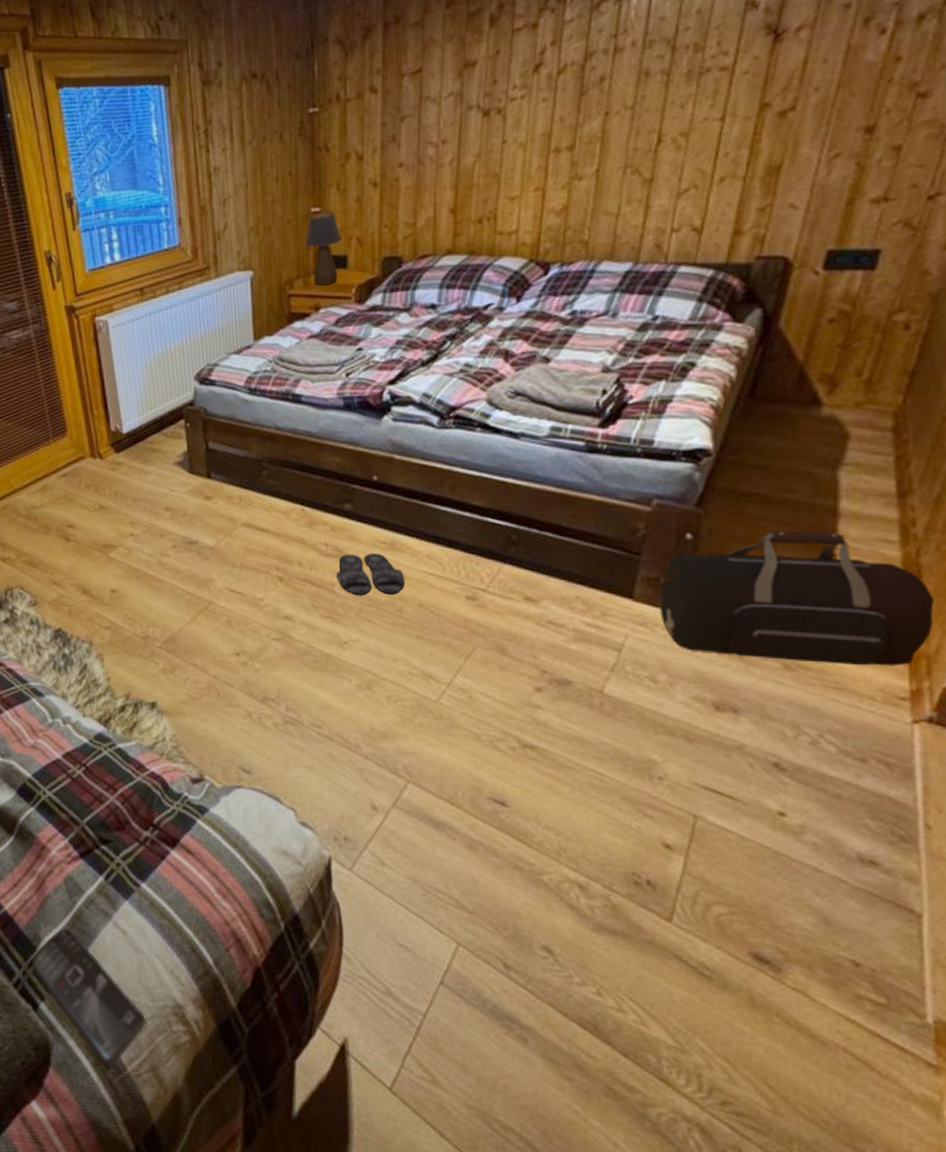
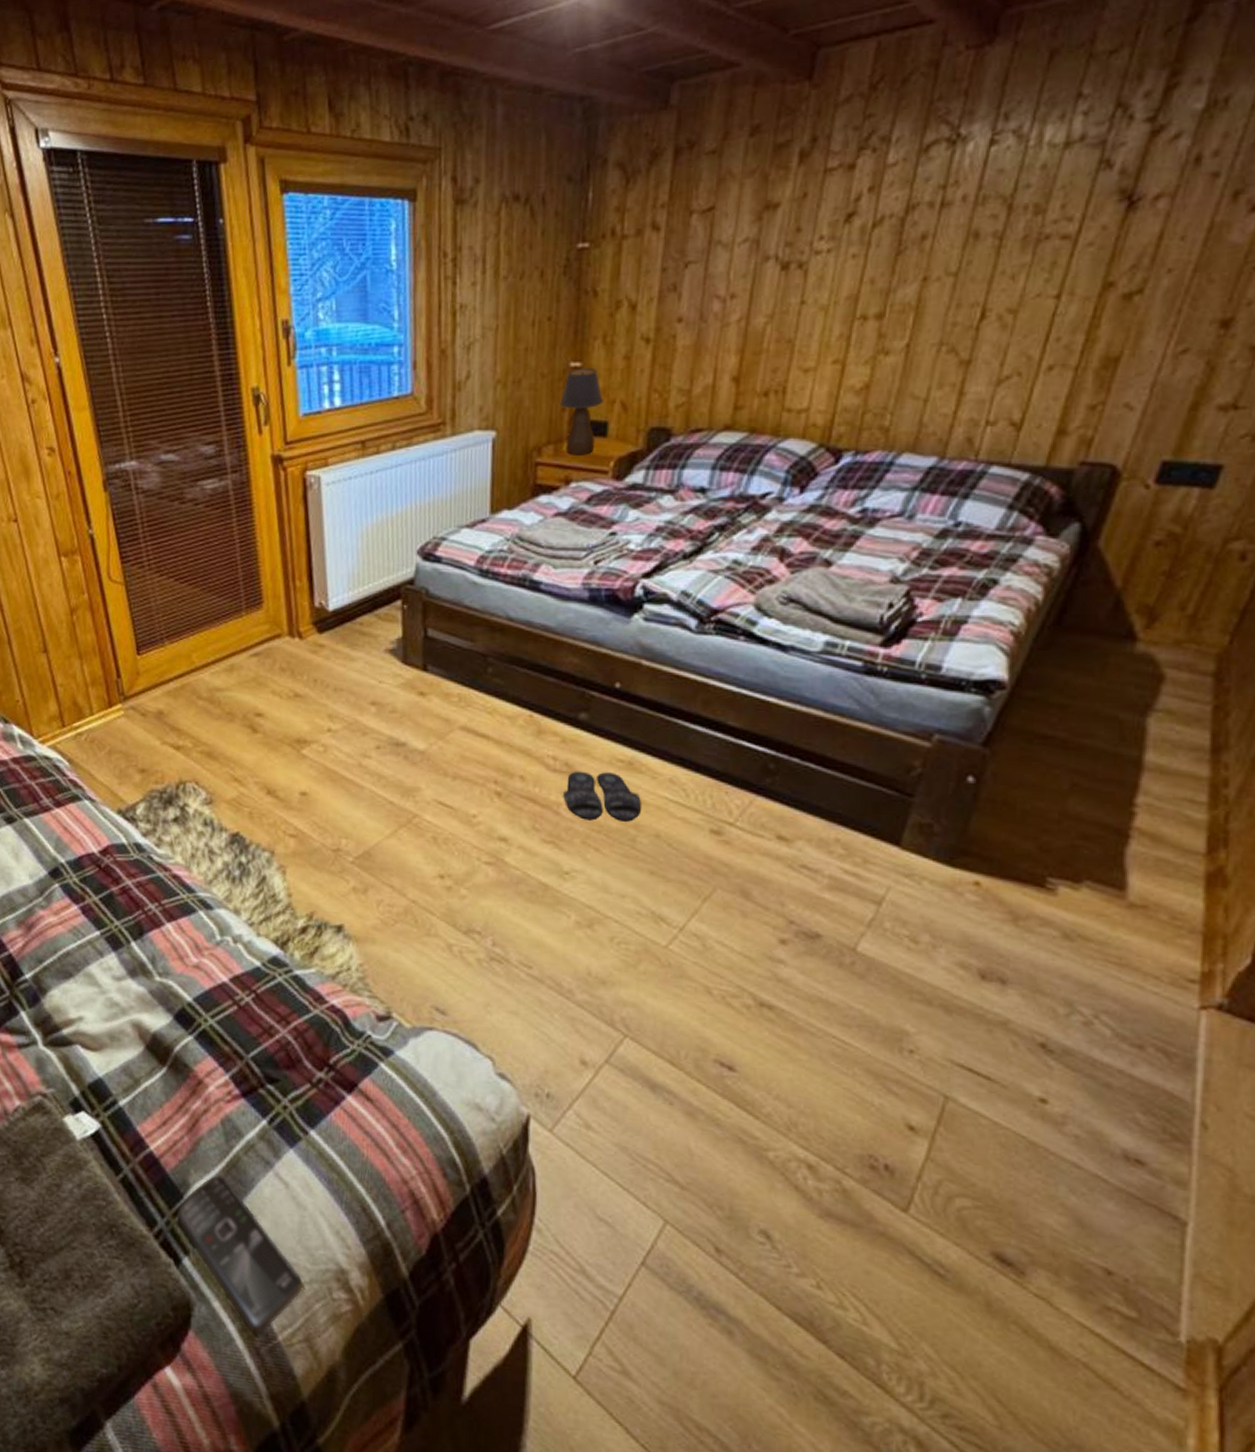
duffel bag: present [660,530,934,666] -> none [929,780,1239,944]

